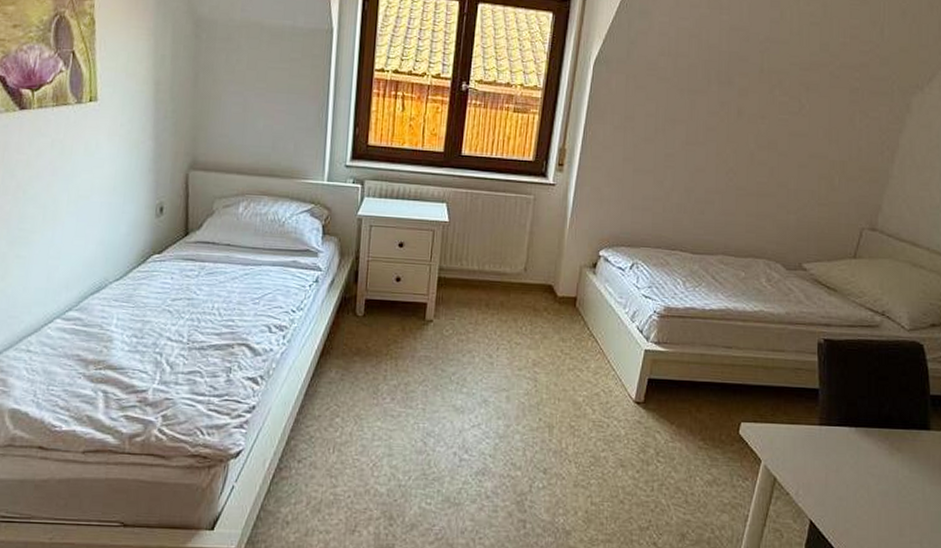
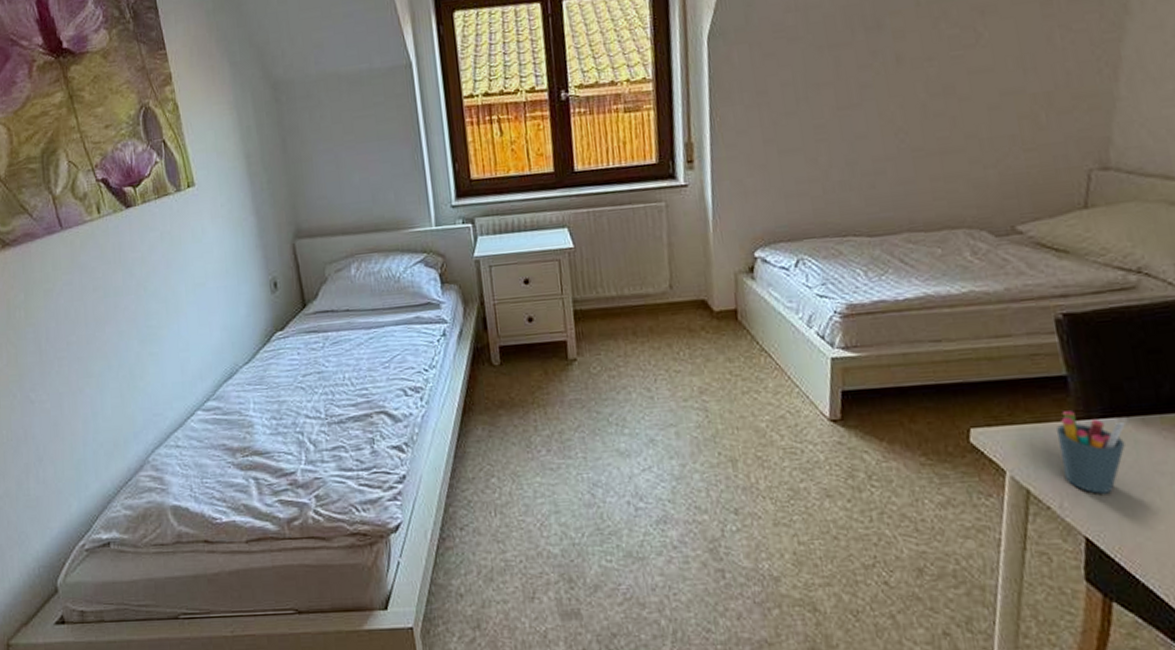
pen holder: none [804,417,853,487] -> present [1057,411,1125,494]

